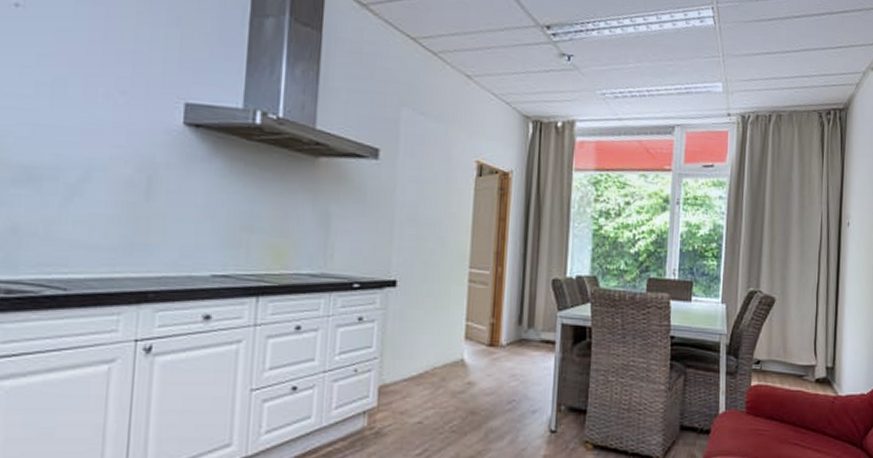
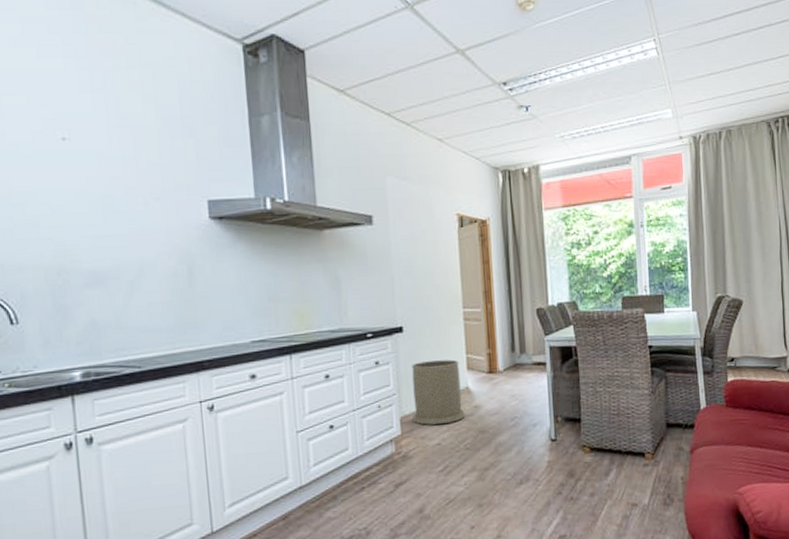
trash can: none [393,324,457,399] -> present [412,359,466,425]

